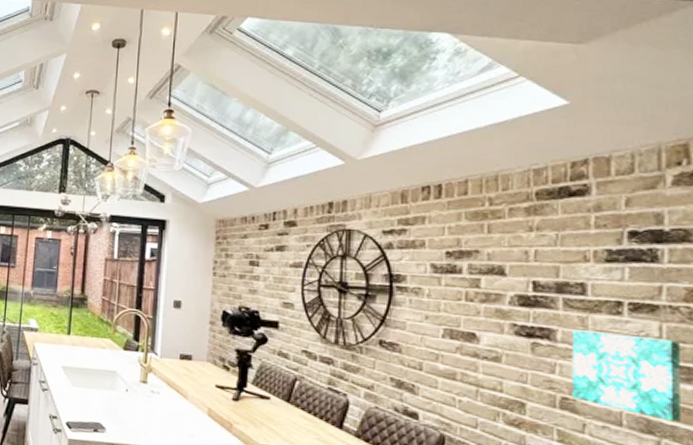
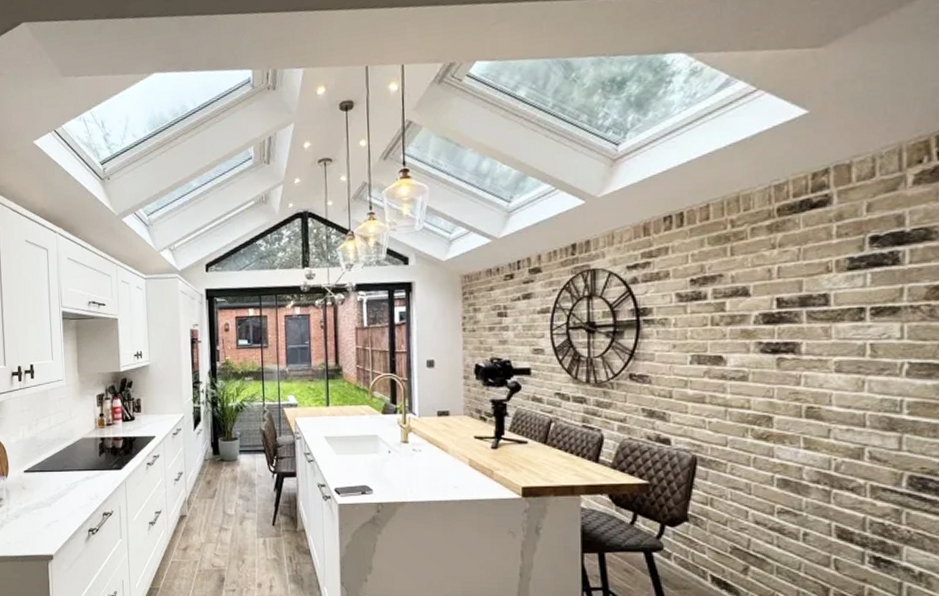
wall art: present [571,330,681,423] -> none [815,338,921,417]

